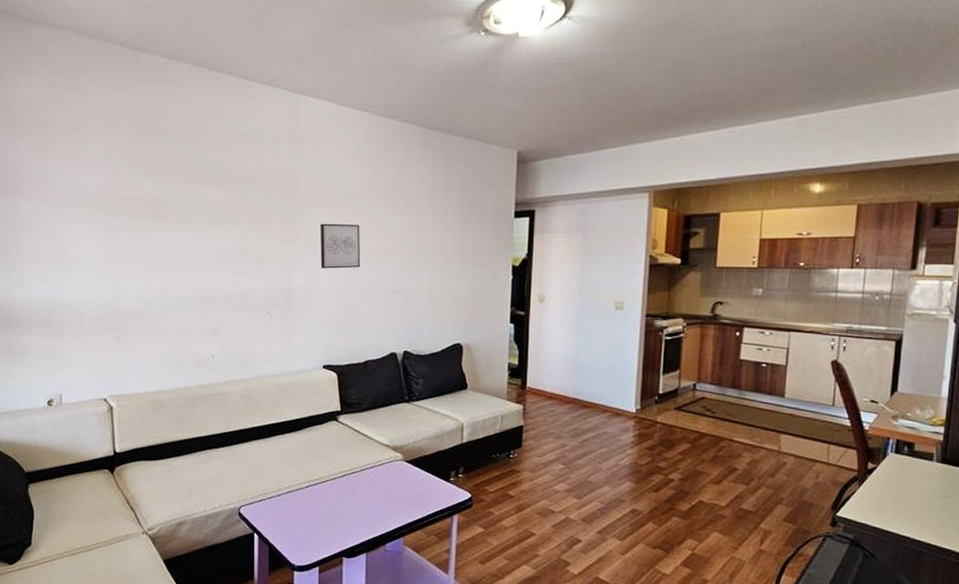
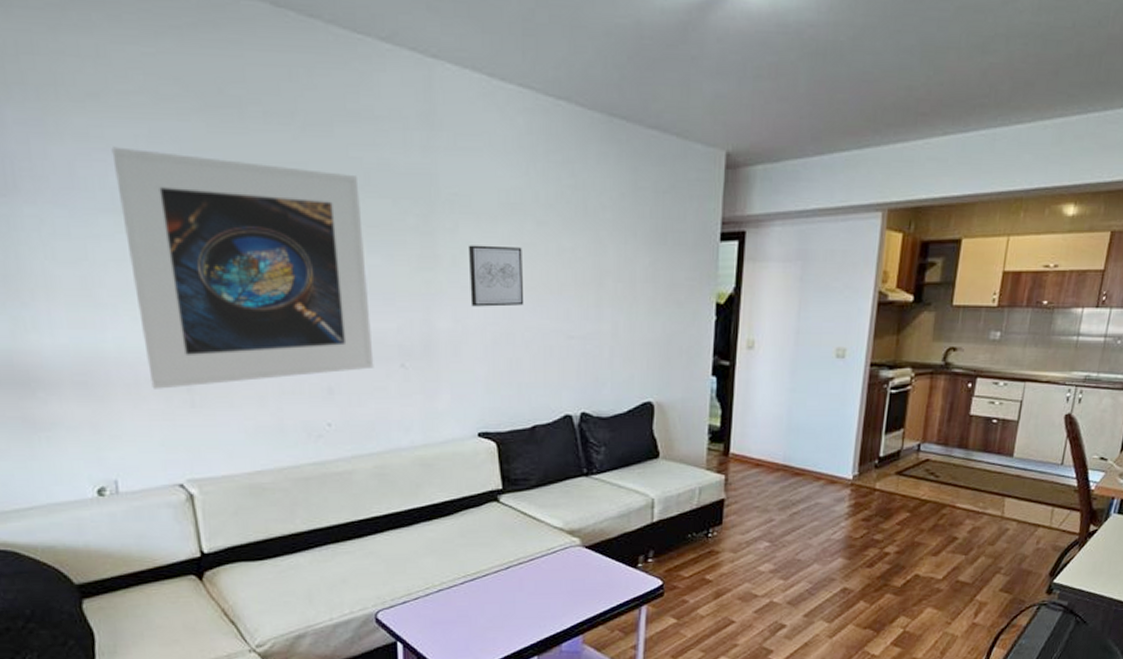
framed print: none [81,161,248,328] -> present [111,146,374,389]

